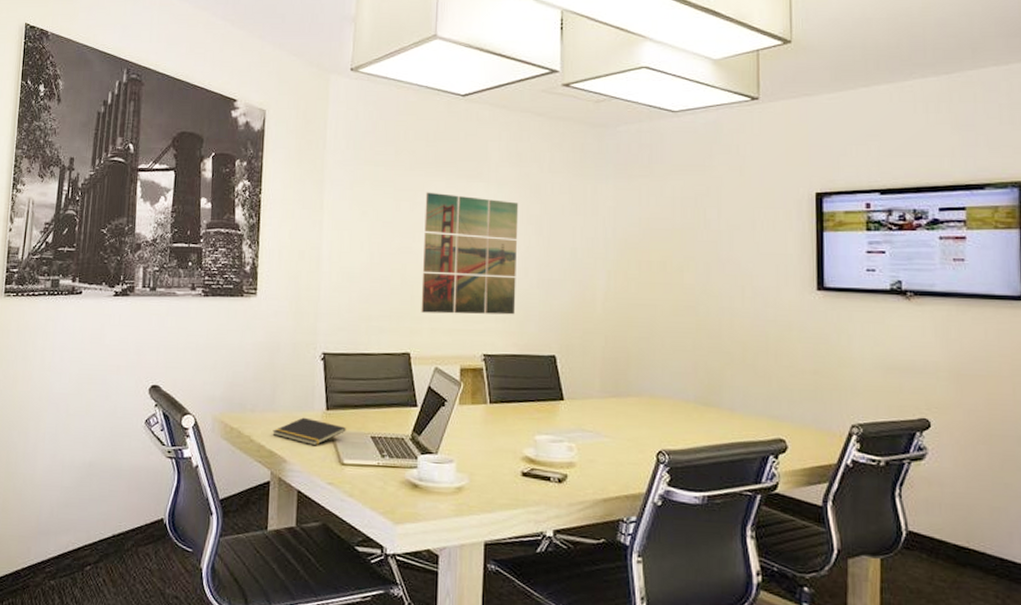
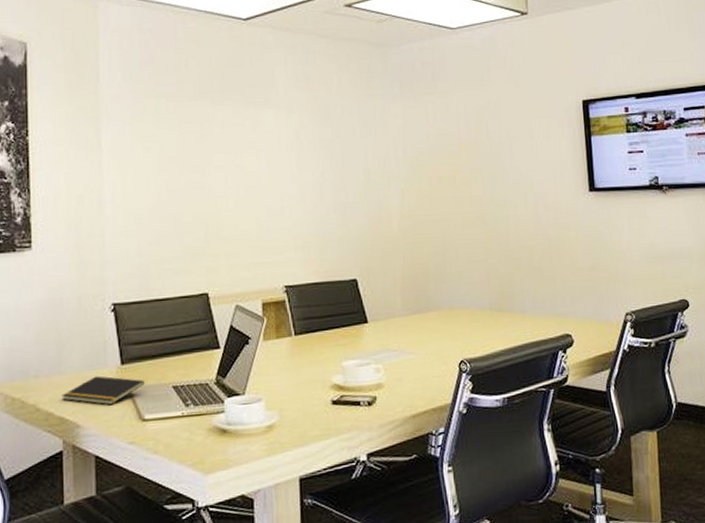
wall art: present [421,192,519,315] -> none [213,122,314,250]

